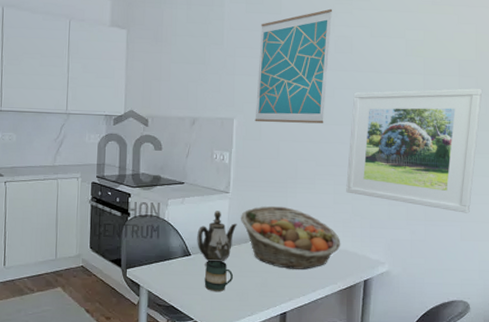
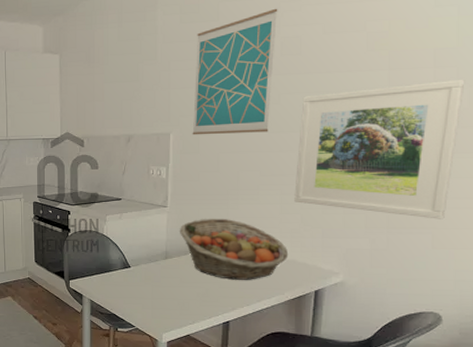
teapot: present [197,211,237,267] -> none [136,225,176,278]
mug: present [204,259,233,292] -> none [144,271,173,302]

